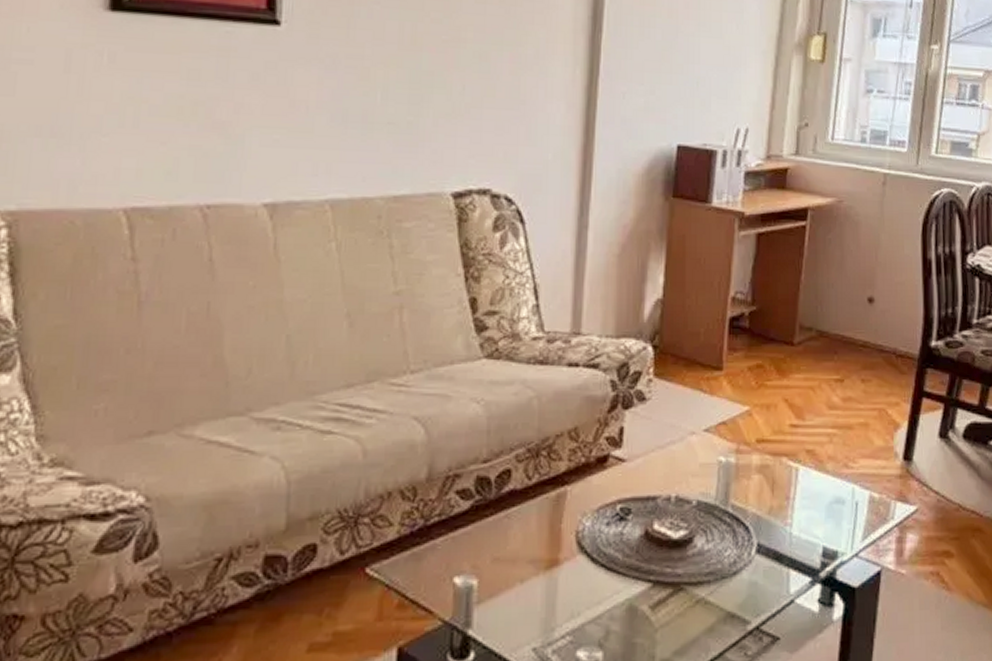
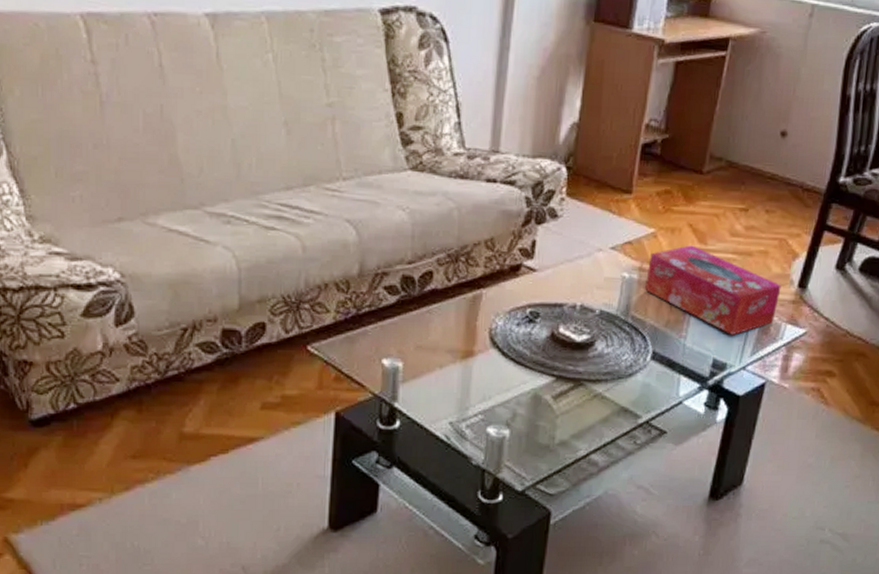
tissue box: none [744,422,886,519] -> present [645,245,781,336]

